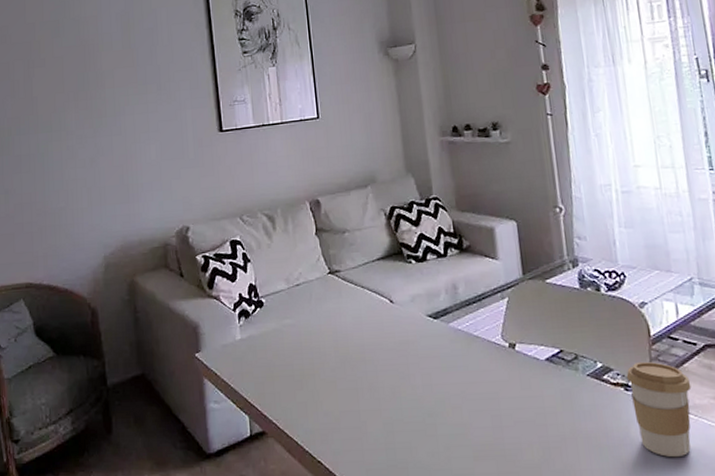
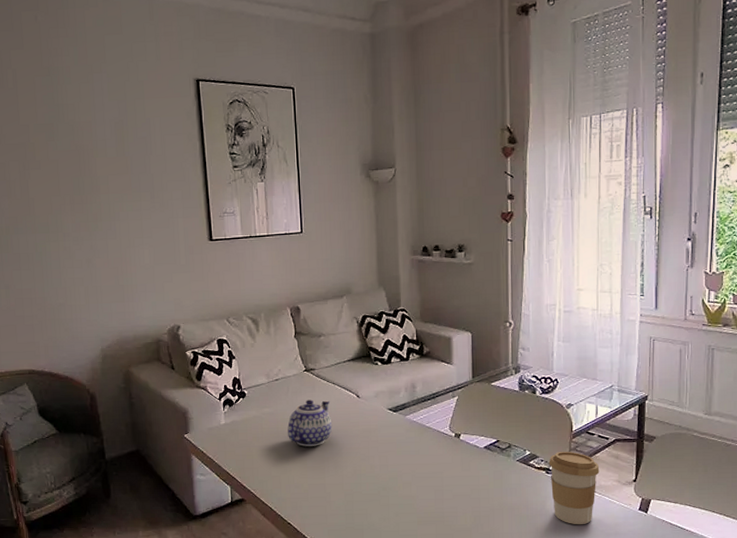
teapot: none [312,307,364,364] -> present [287,399,333,446]

